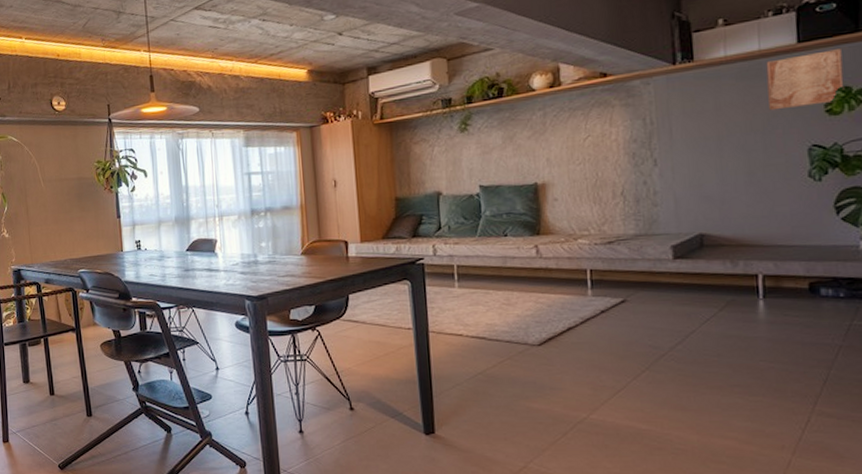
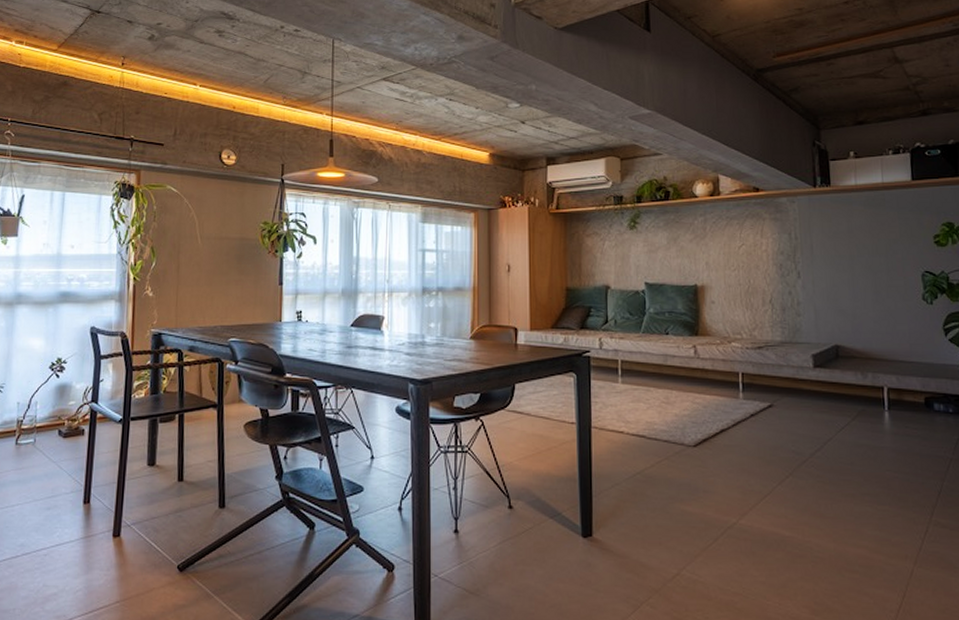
wall art: present [766,49,845,111] -> none [887,189,949,237]

